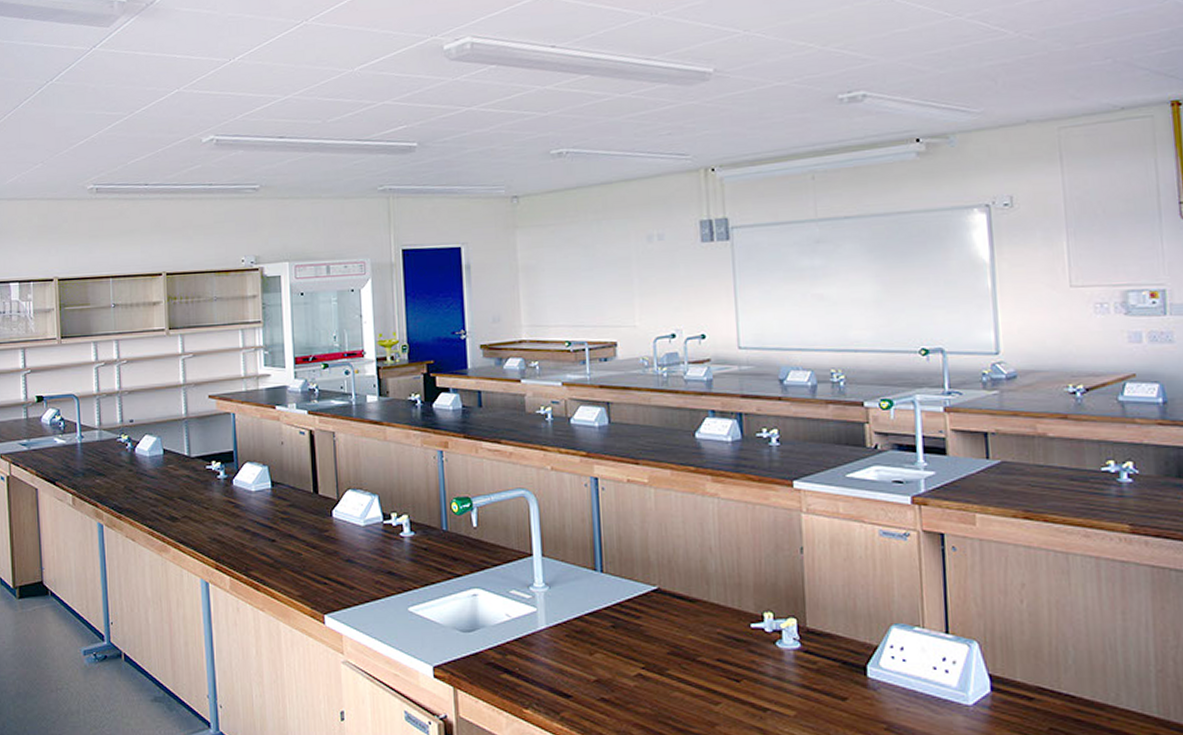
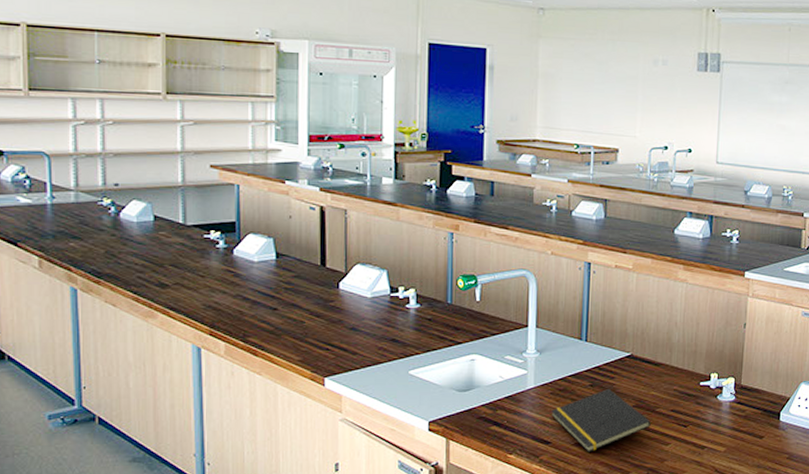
notepad: none [568,630,693,710] -> present [551,388,651,452]

